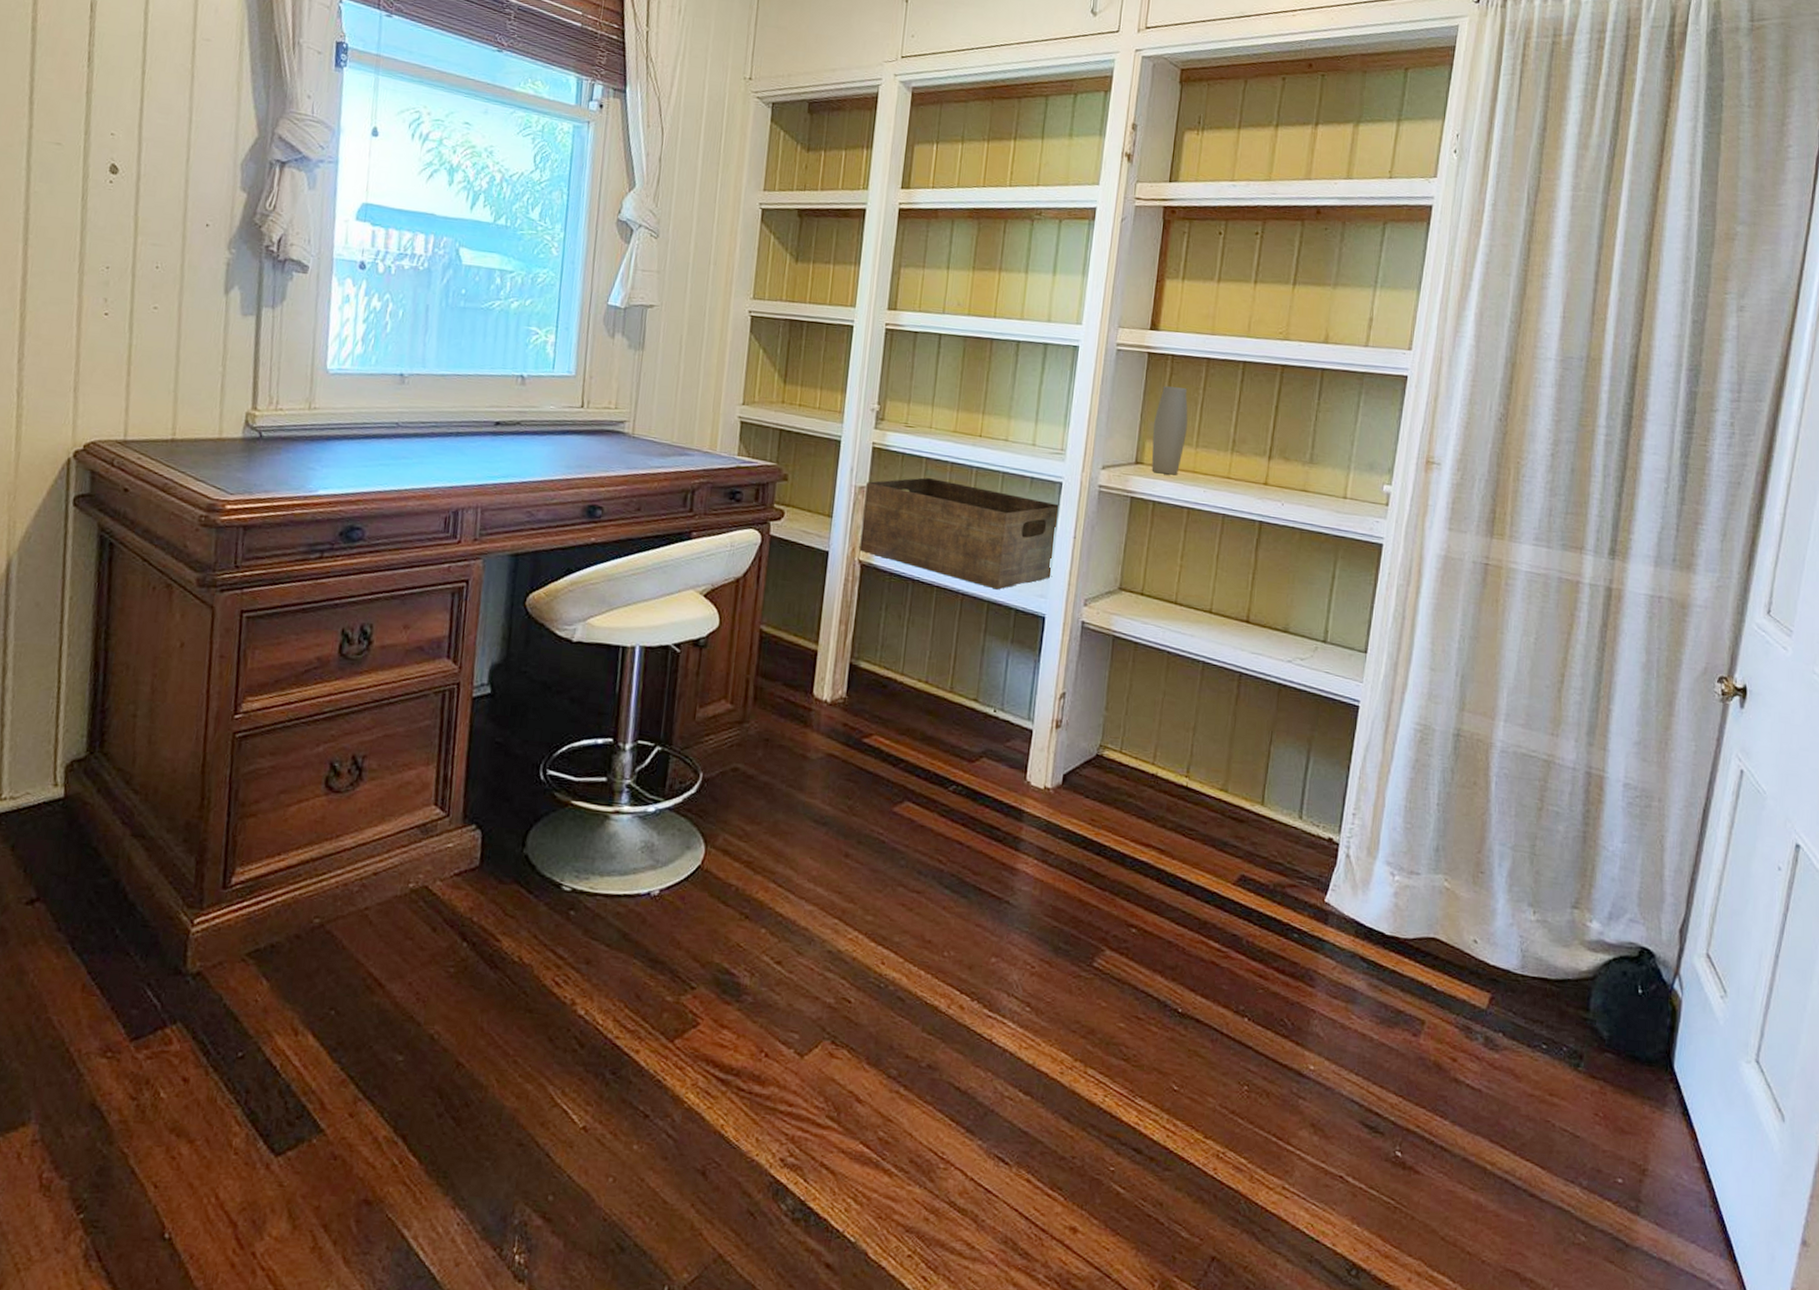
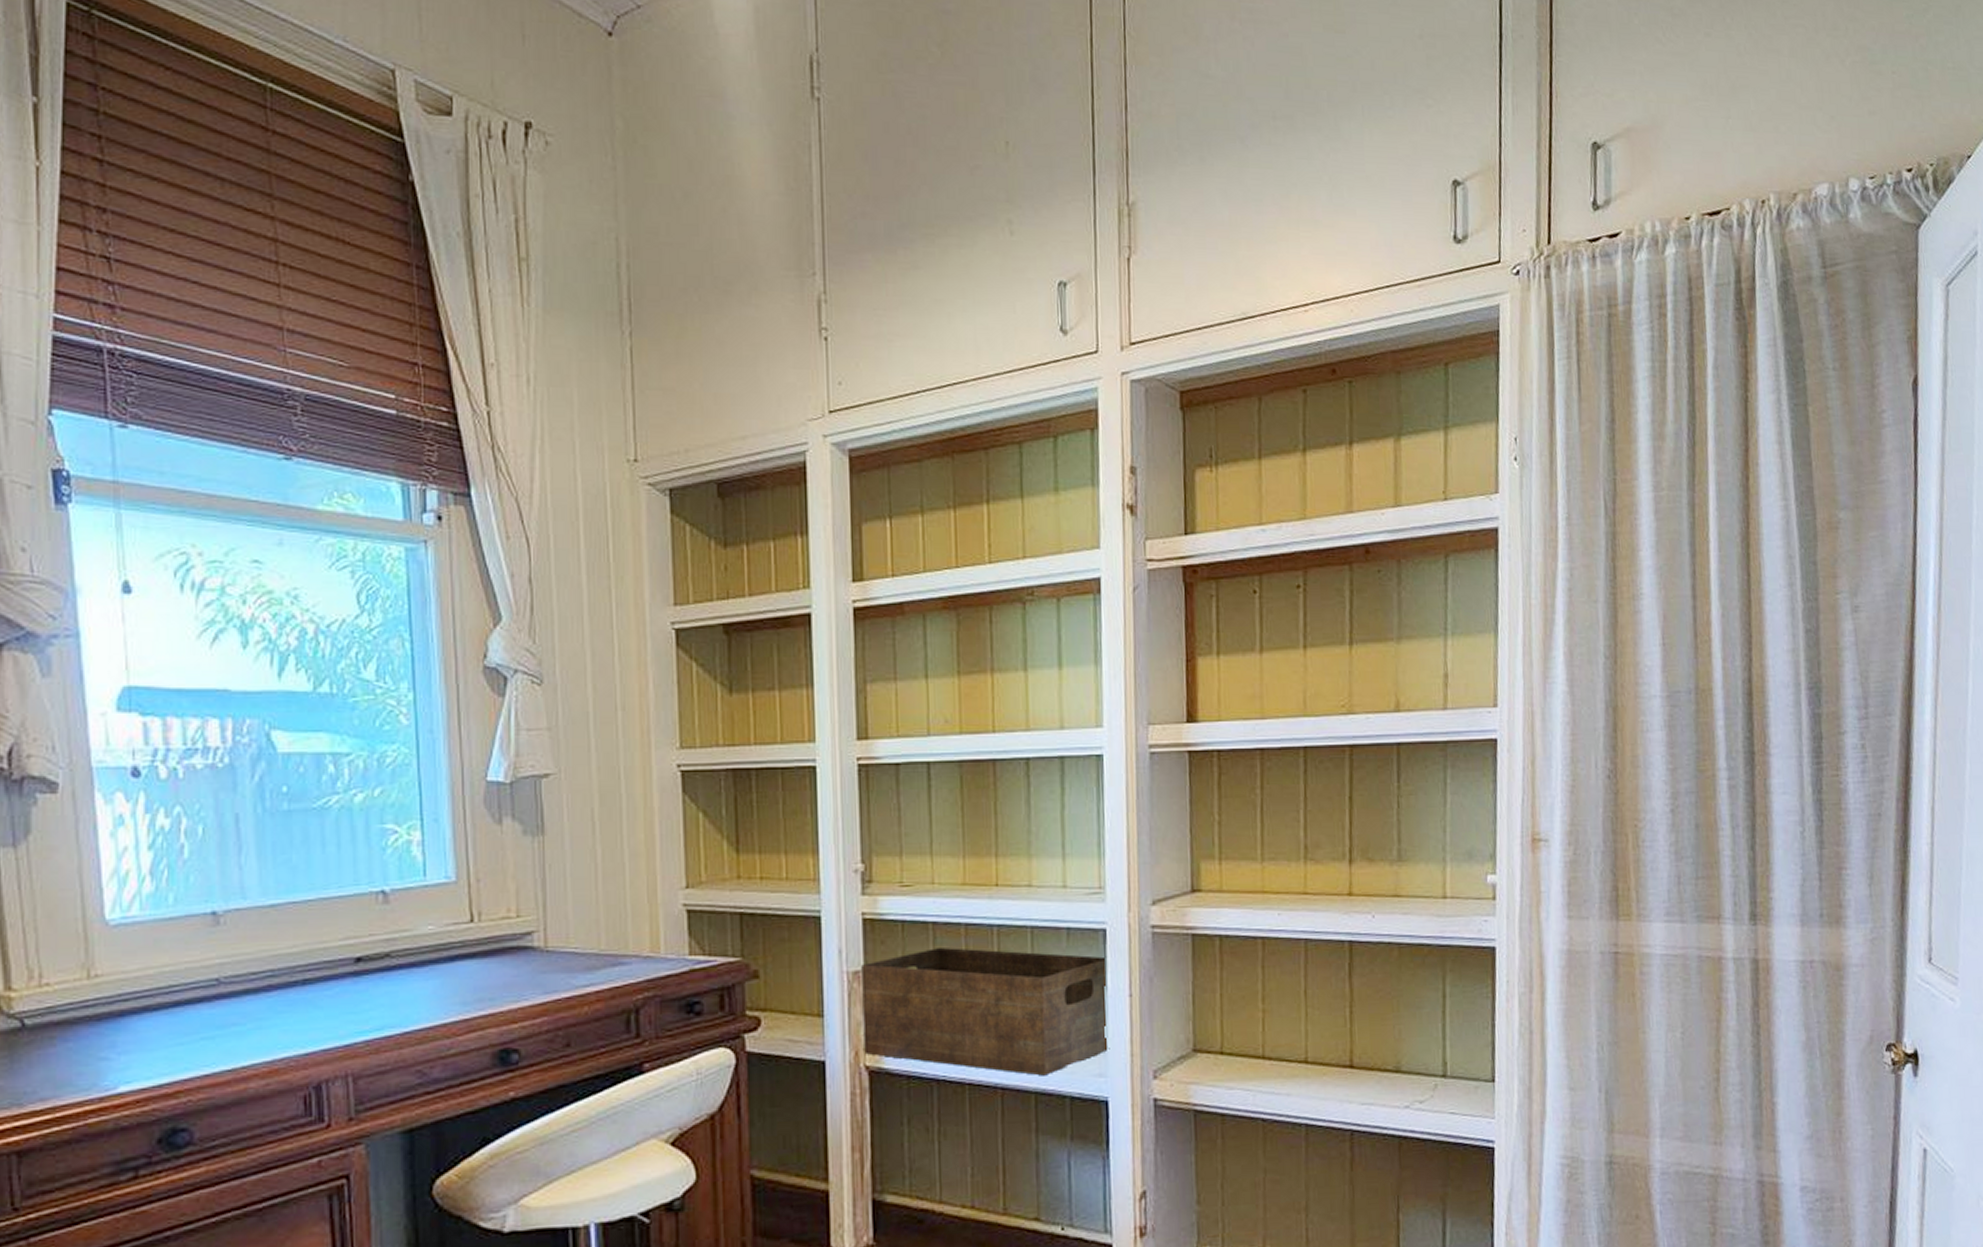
vase: present [1151,386,1188,475] -> none [1207,790,1248,900]

